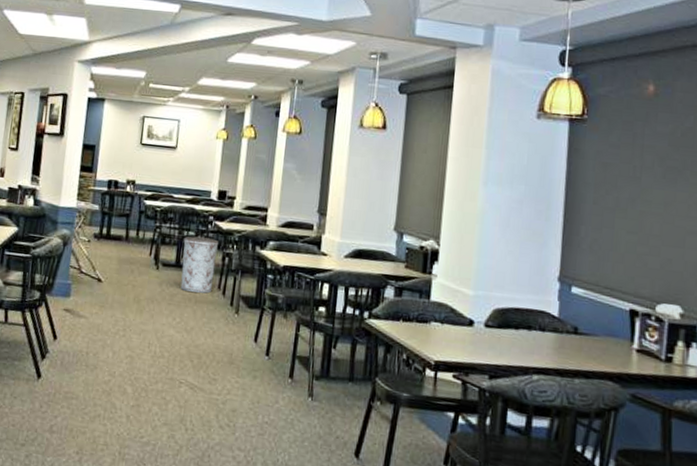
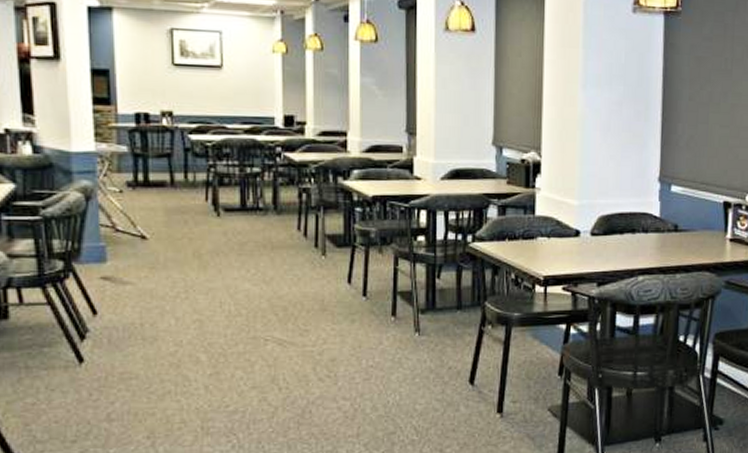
trash can: present [180,236,218,294] -> none [247,171,291,239]

